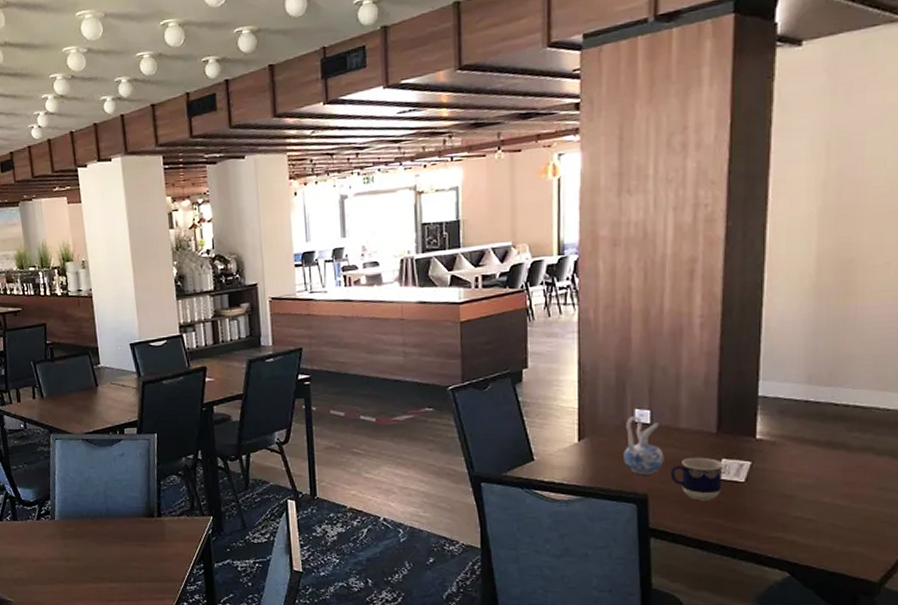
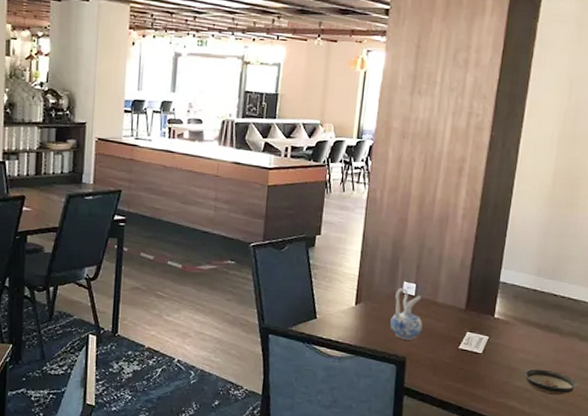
cup: present [671,457,723,501] -> none [426,328,468,367]
saucer: none [804,494,880,524] -> present [524,368,578,396]

